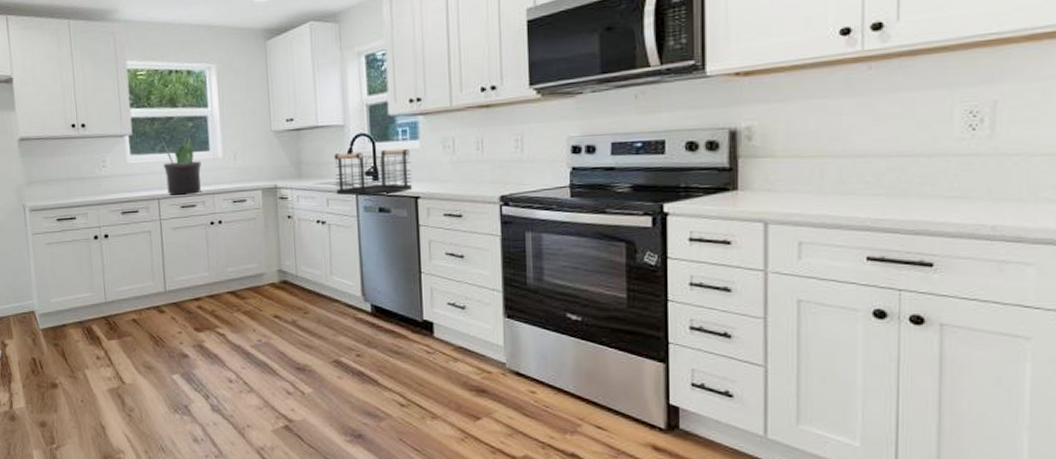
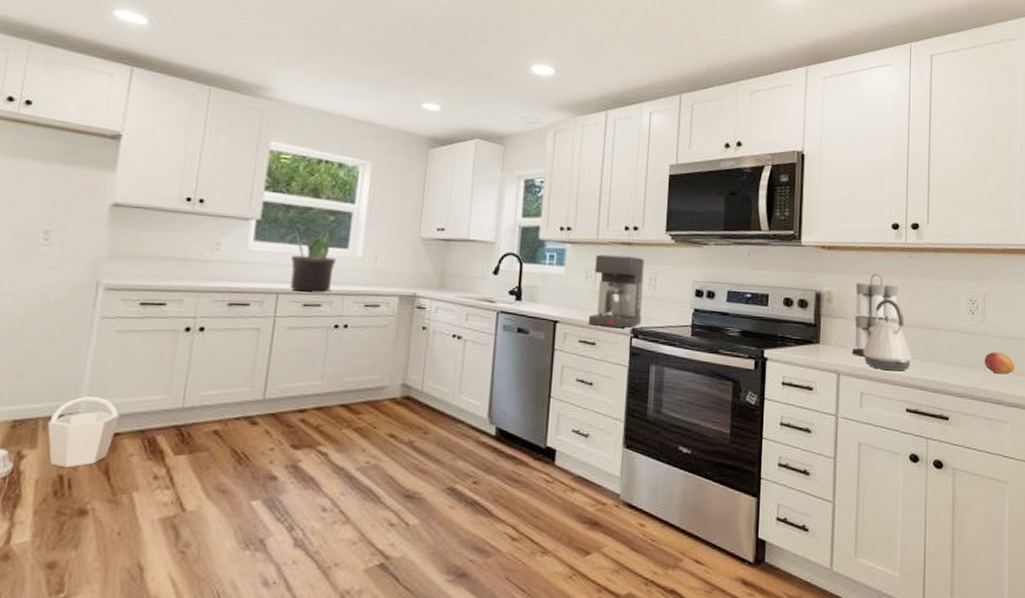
bucket: none [15,297,64,353] -> present [47,395,121,468]
dish rack: present [334,149,413,196] -> none [477,269,555,316]
coffee maker: none [452,119,510,198] -> present [589,254,645,329]
spice rack: none [783,95,851,200] -> present [851,273,898,357]
kettle: none [801,125,874,214] -> present [863,299,912,372]
fruit: none [993,174,1047,204] -> present [985,351,1015,375]

